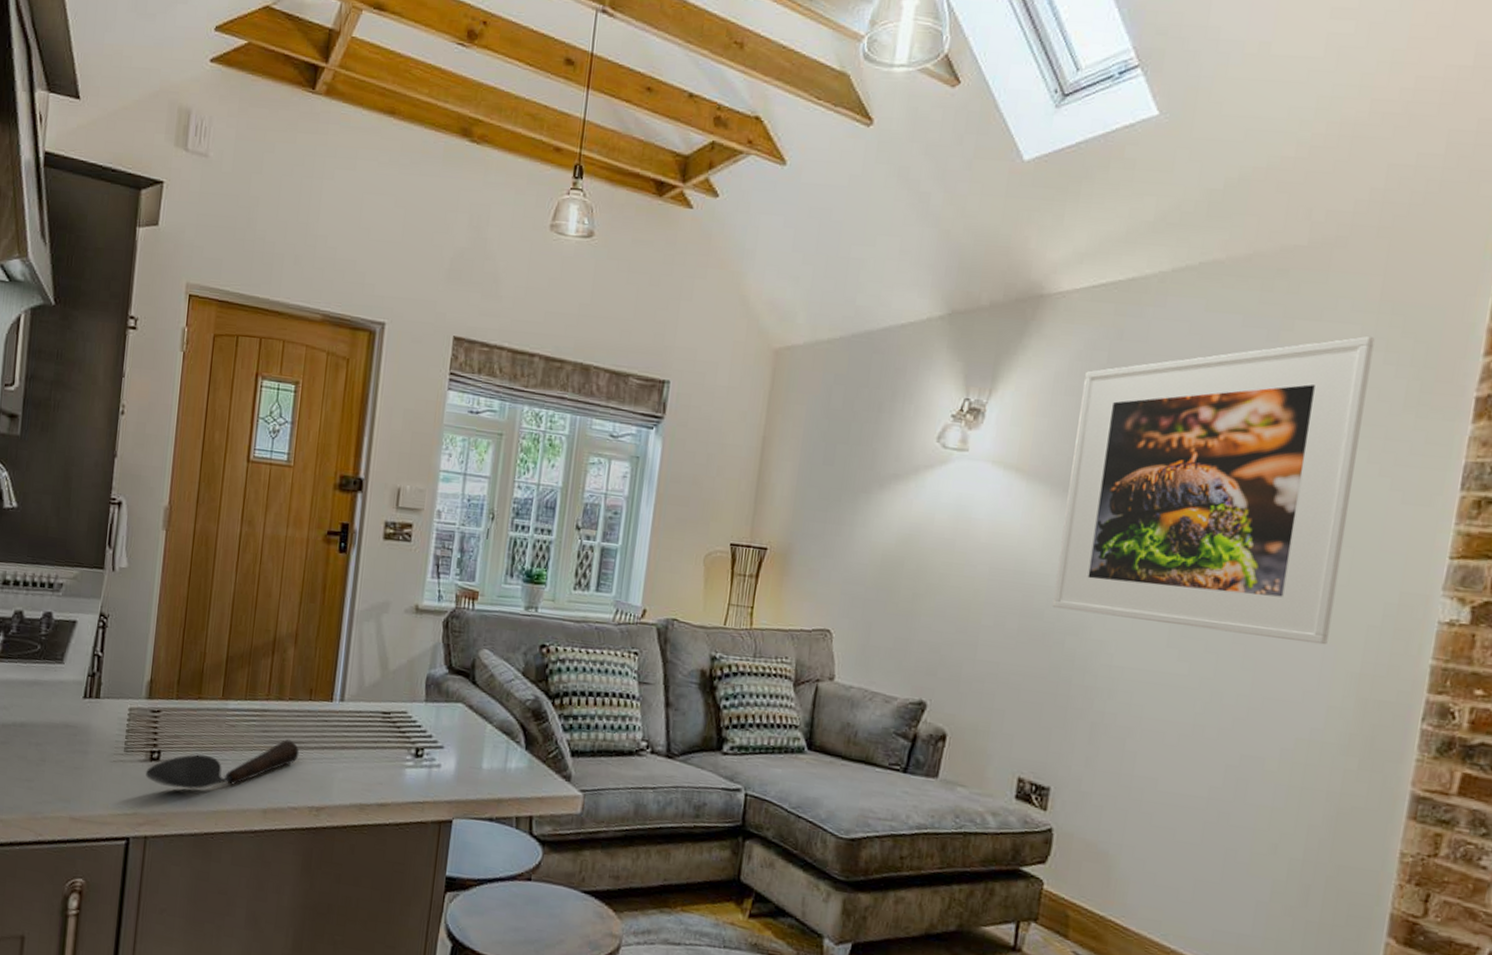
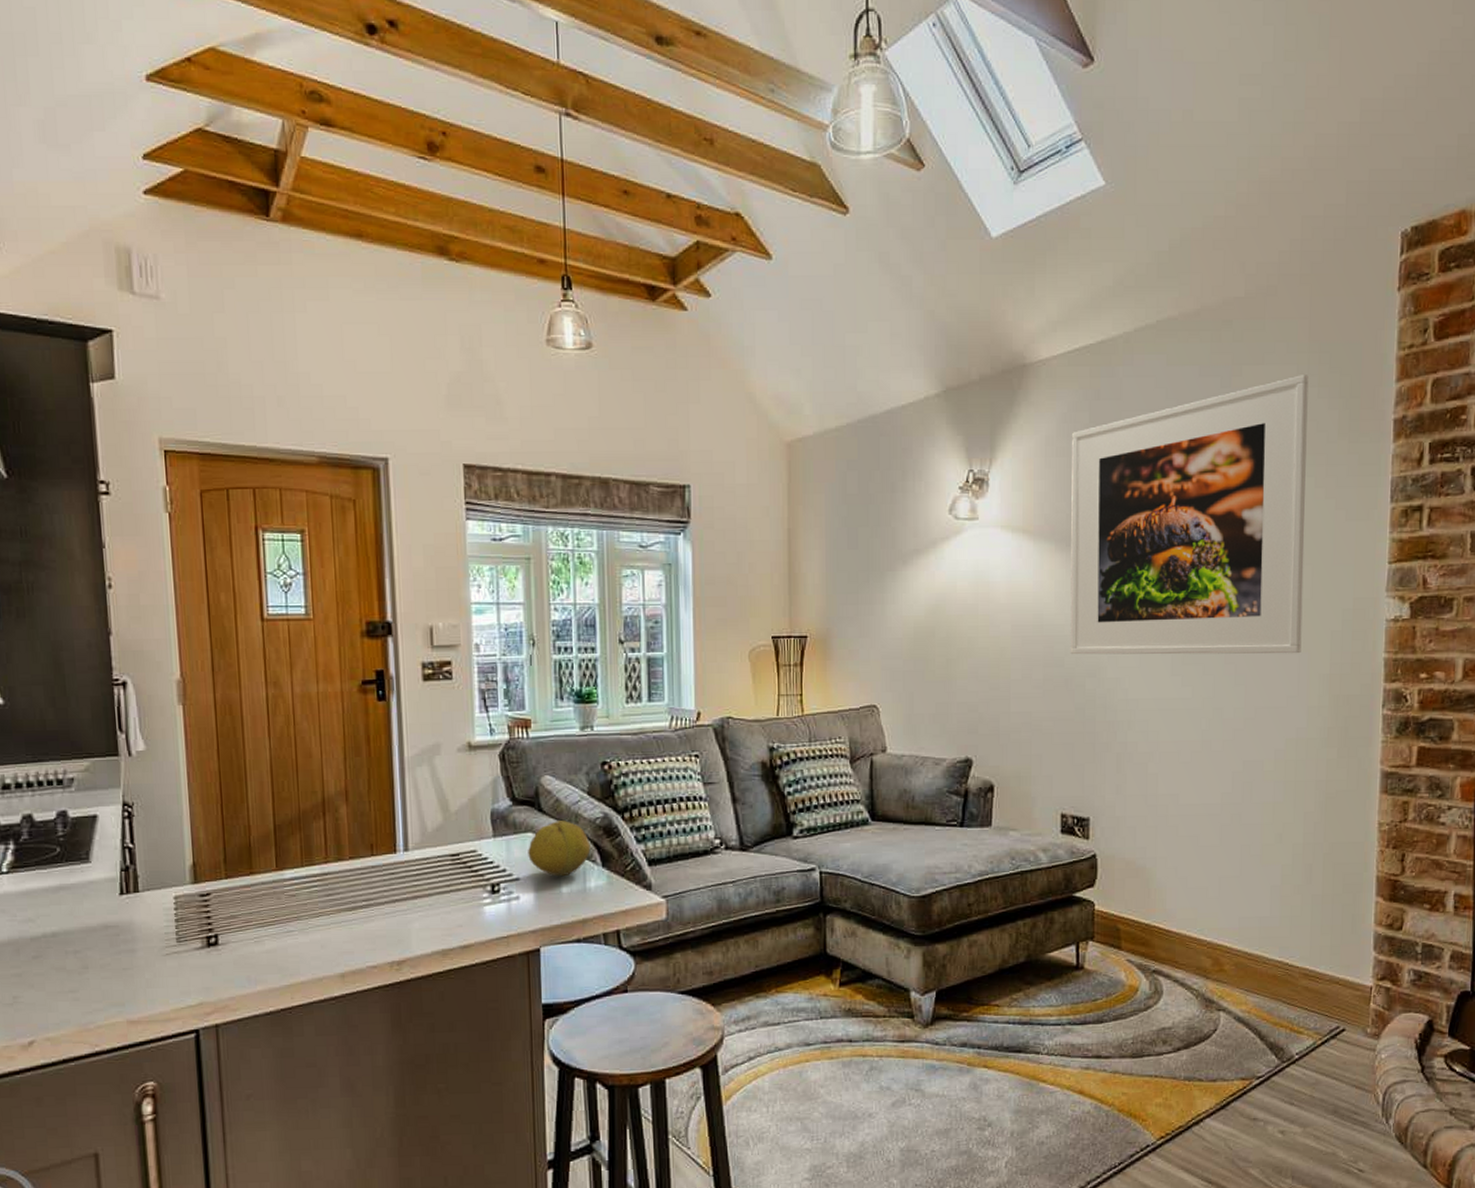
spoon: present [145,739,300,789] -> none [204,899,370,969]
fruit: none [455,696,518,753] -> present [528,821,591,877]

